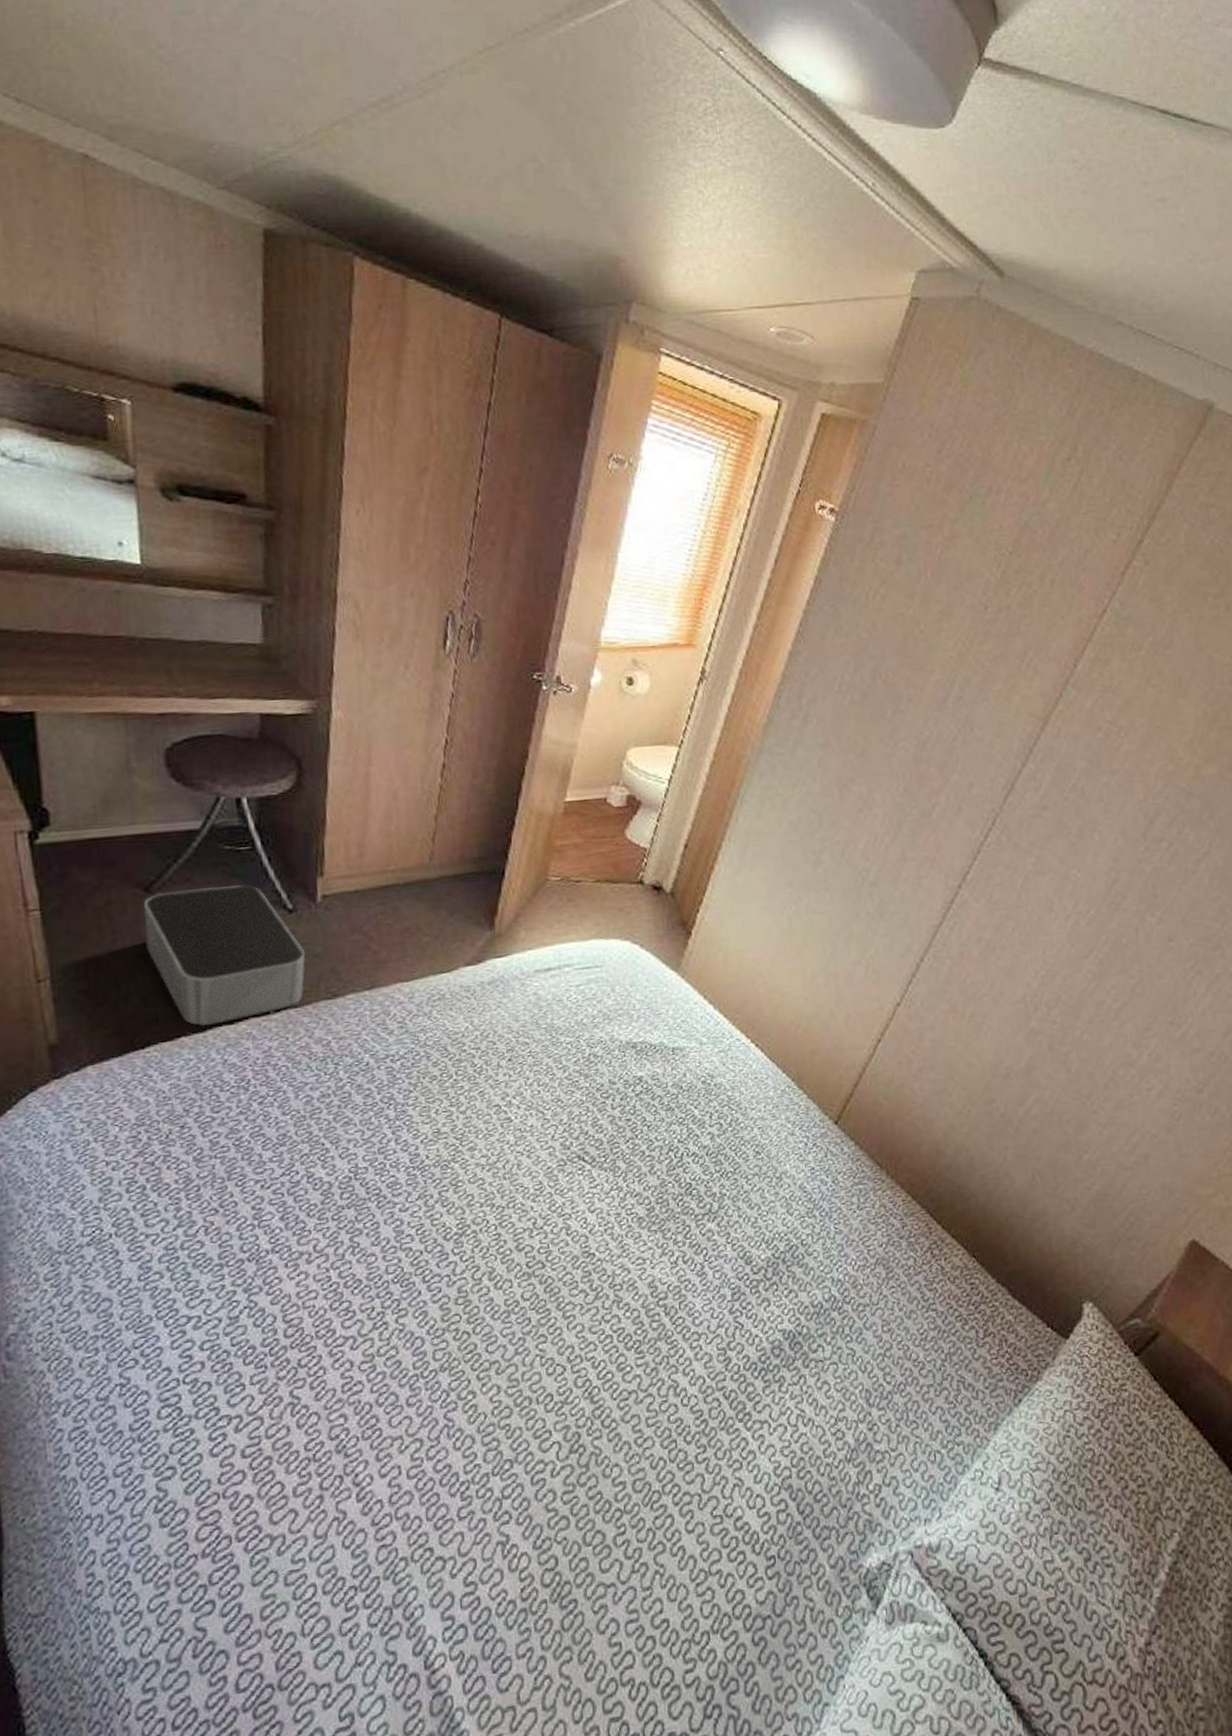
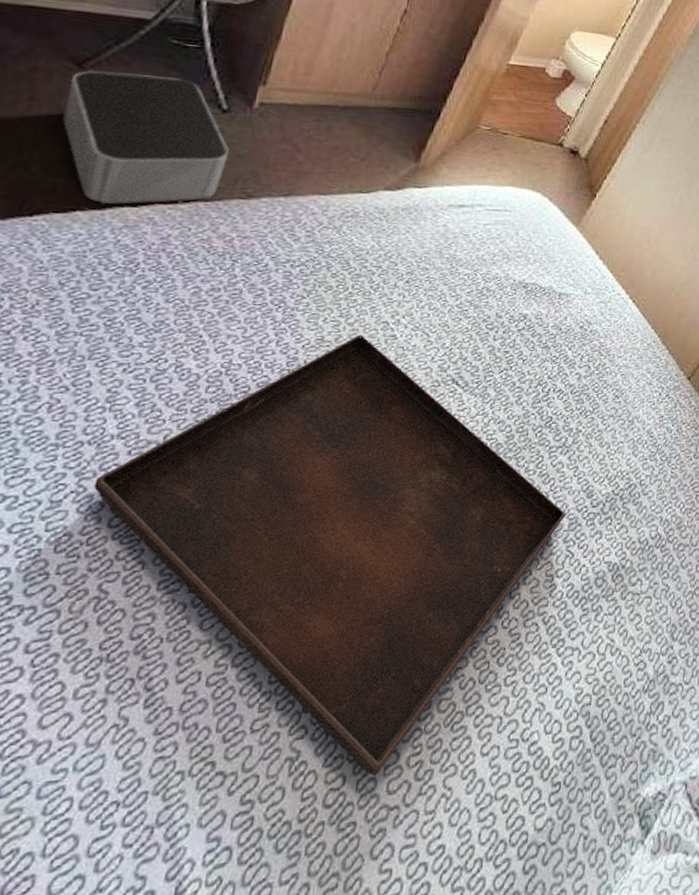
serving tray: none [262,1121,727,1556] -> present [94,334,566,776]

